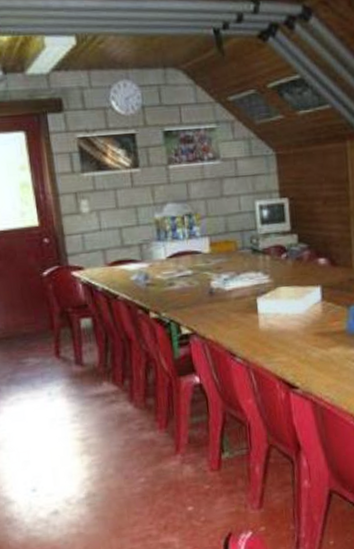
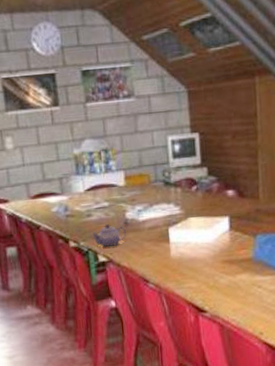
teapot: none [175,293,211,318] -> present [92,223,126,247]

